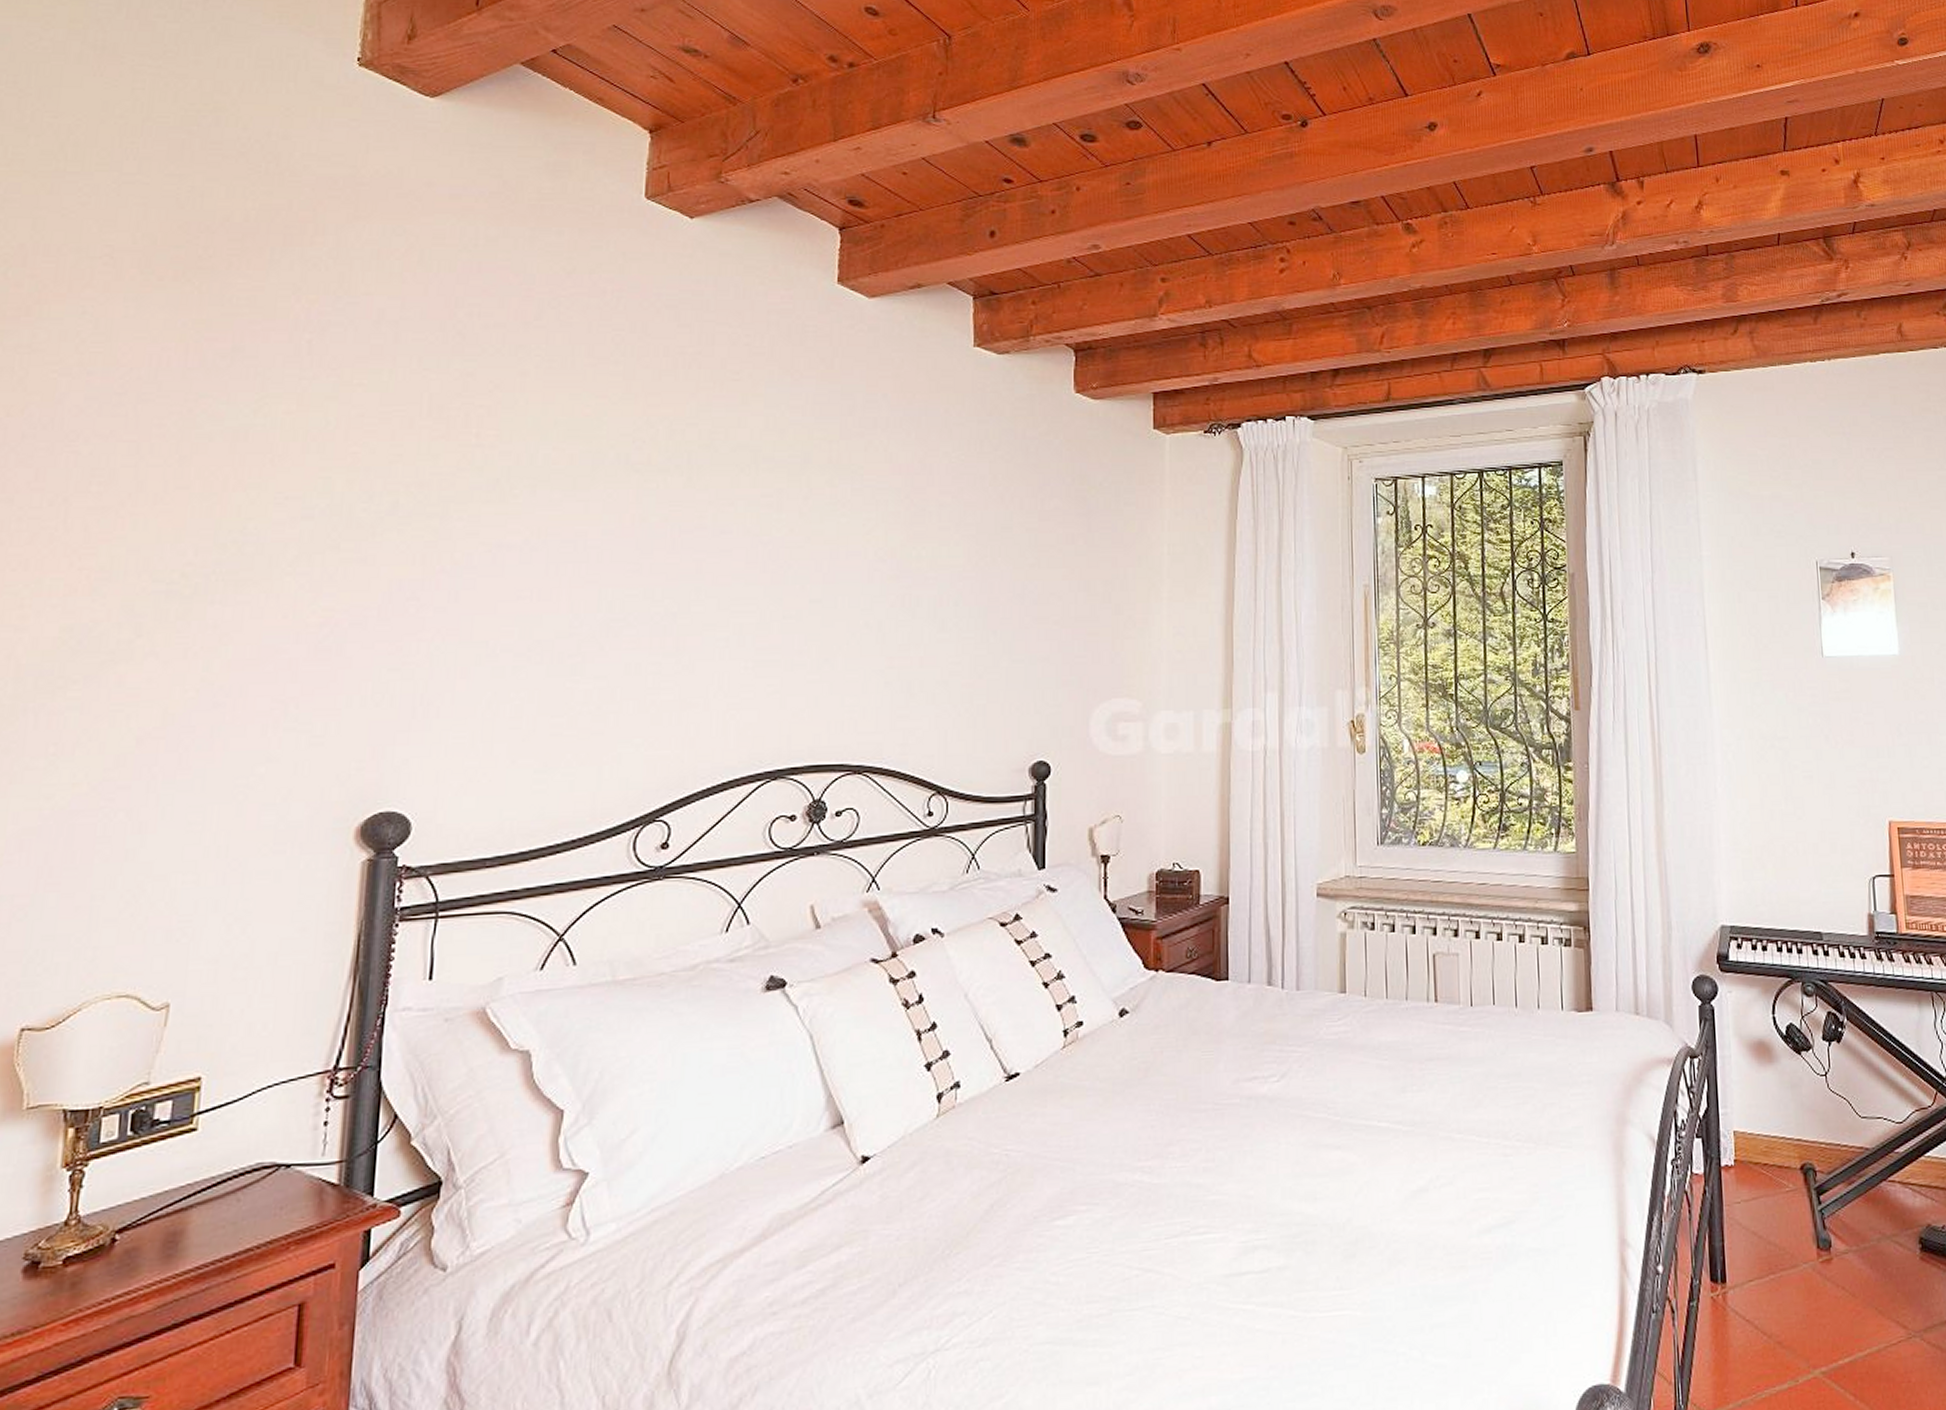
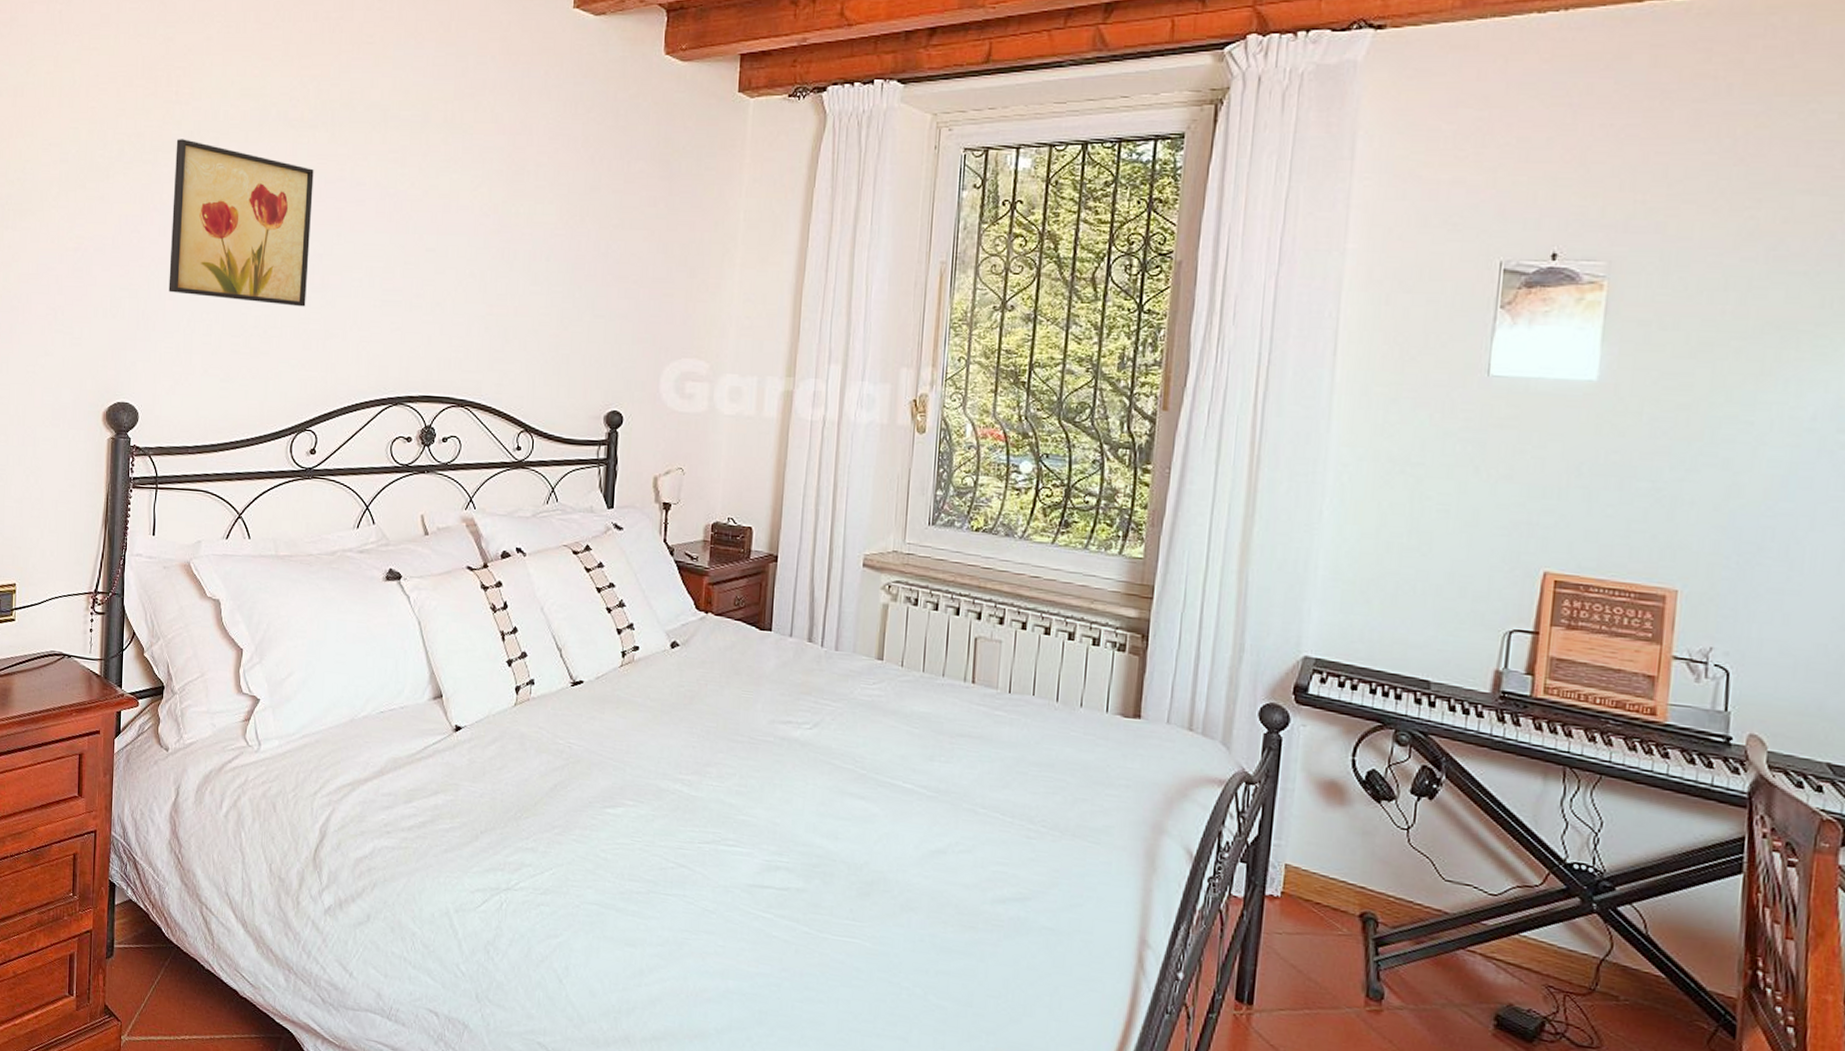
wall art: none [460,487,665,675] -> present [168,139,314,307]

